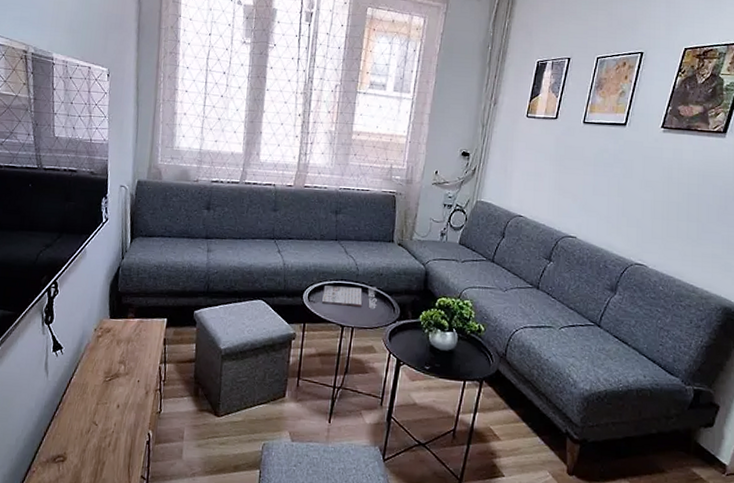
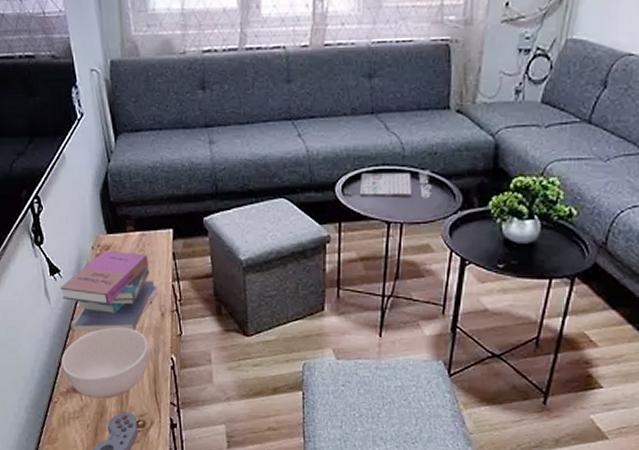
bowl: none [46,401,130,470] -> present [61,327,149,399]
books: none [59,332,147,406] -> present [60,250,158,333]

